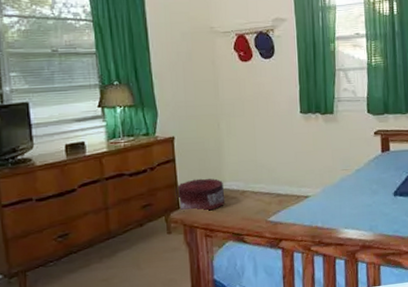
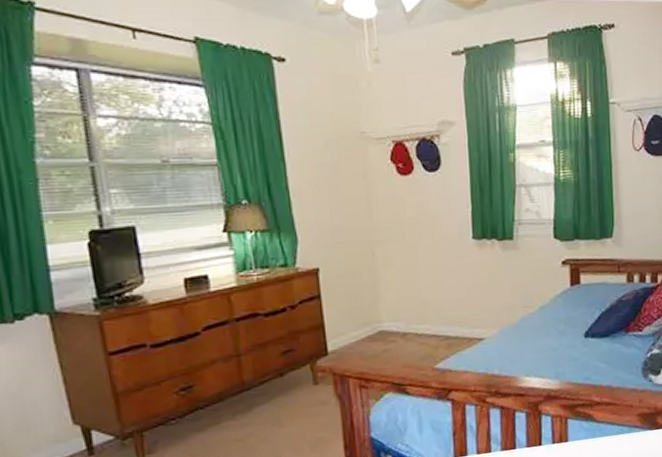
pouf: present [176,178,225,213] -> none [322,317,383,359]

